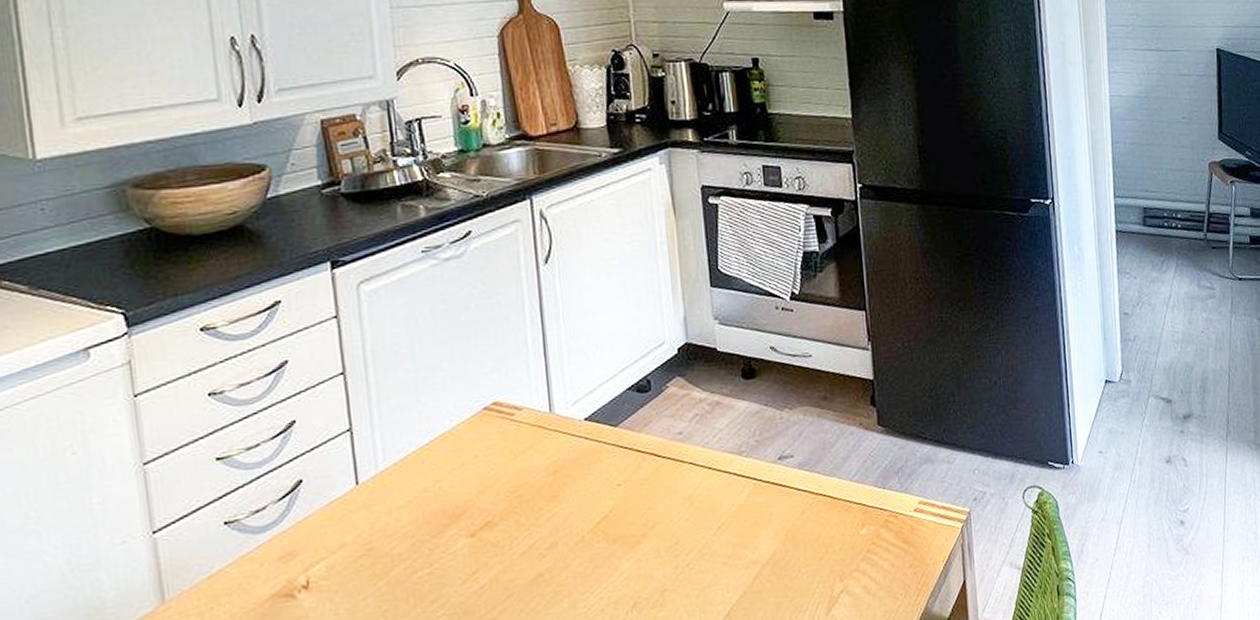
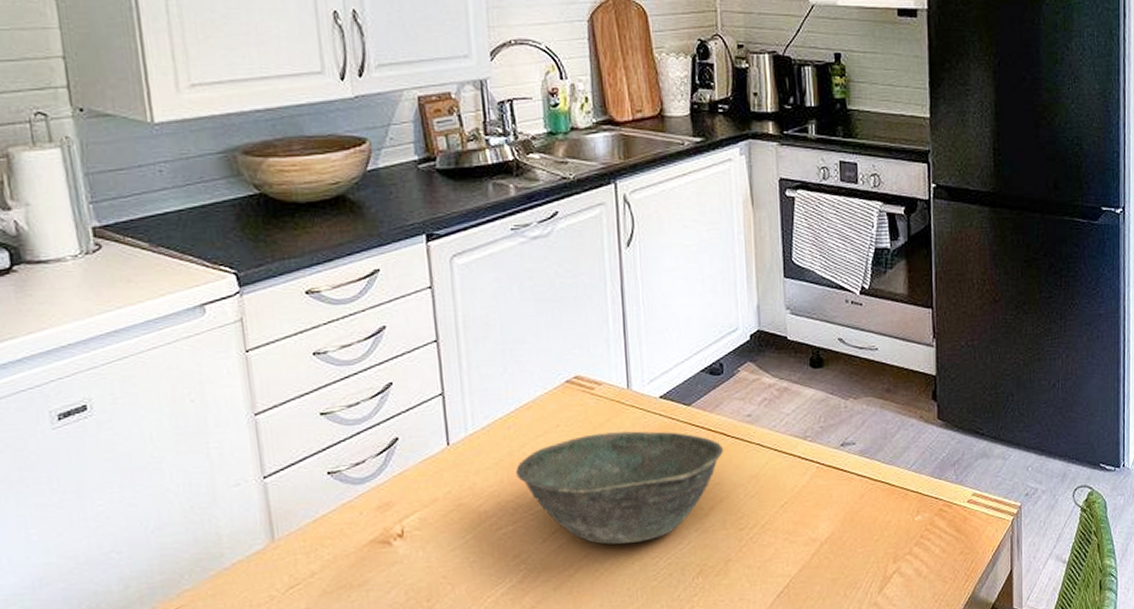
bowl: none [431,455,655,582] -> present [515,431,724,545]

